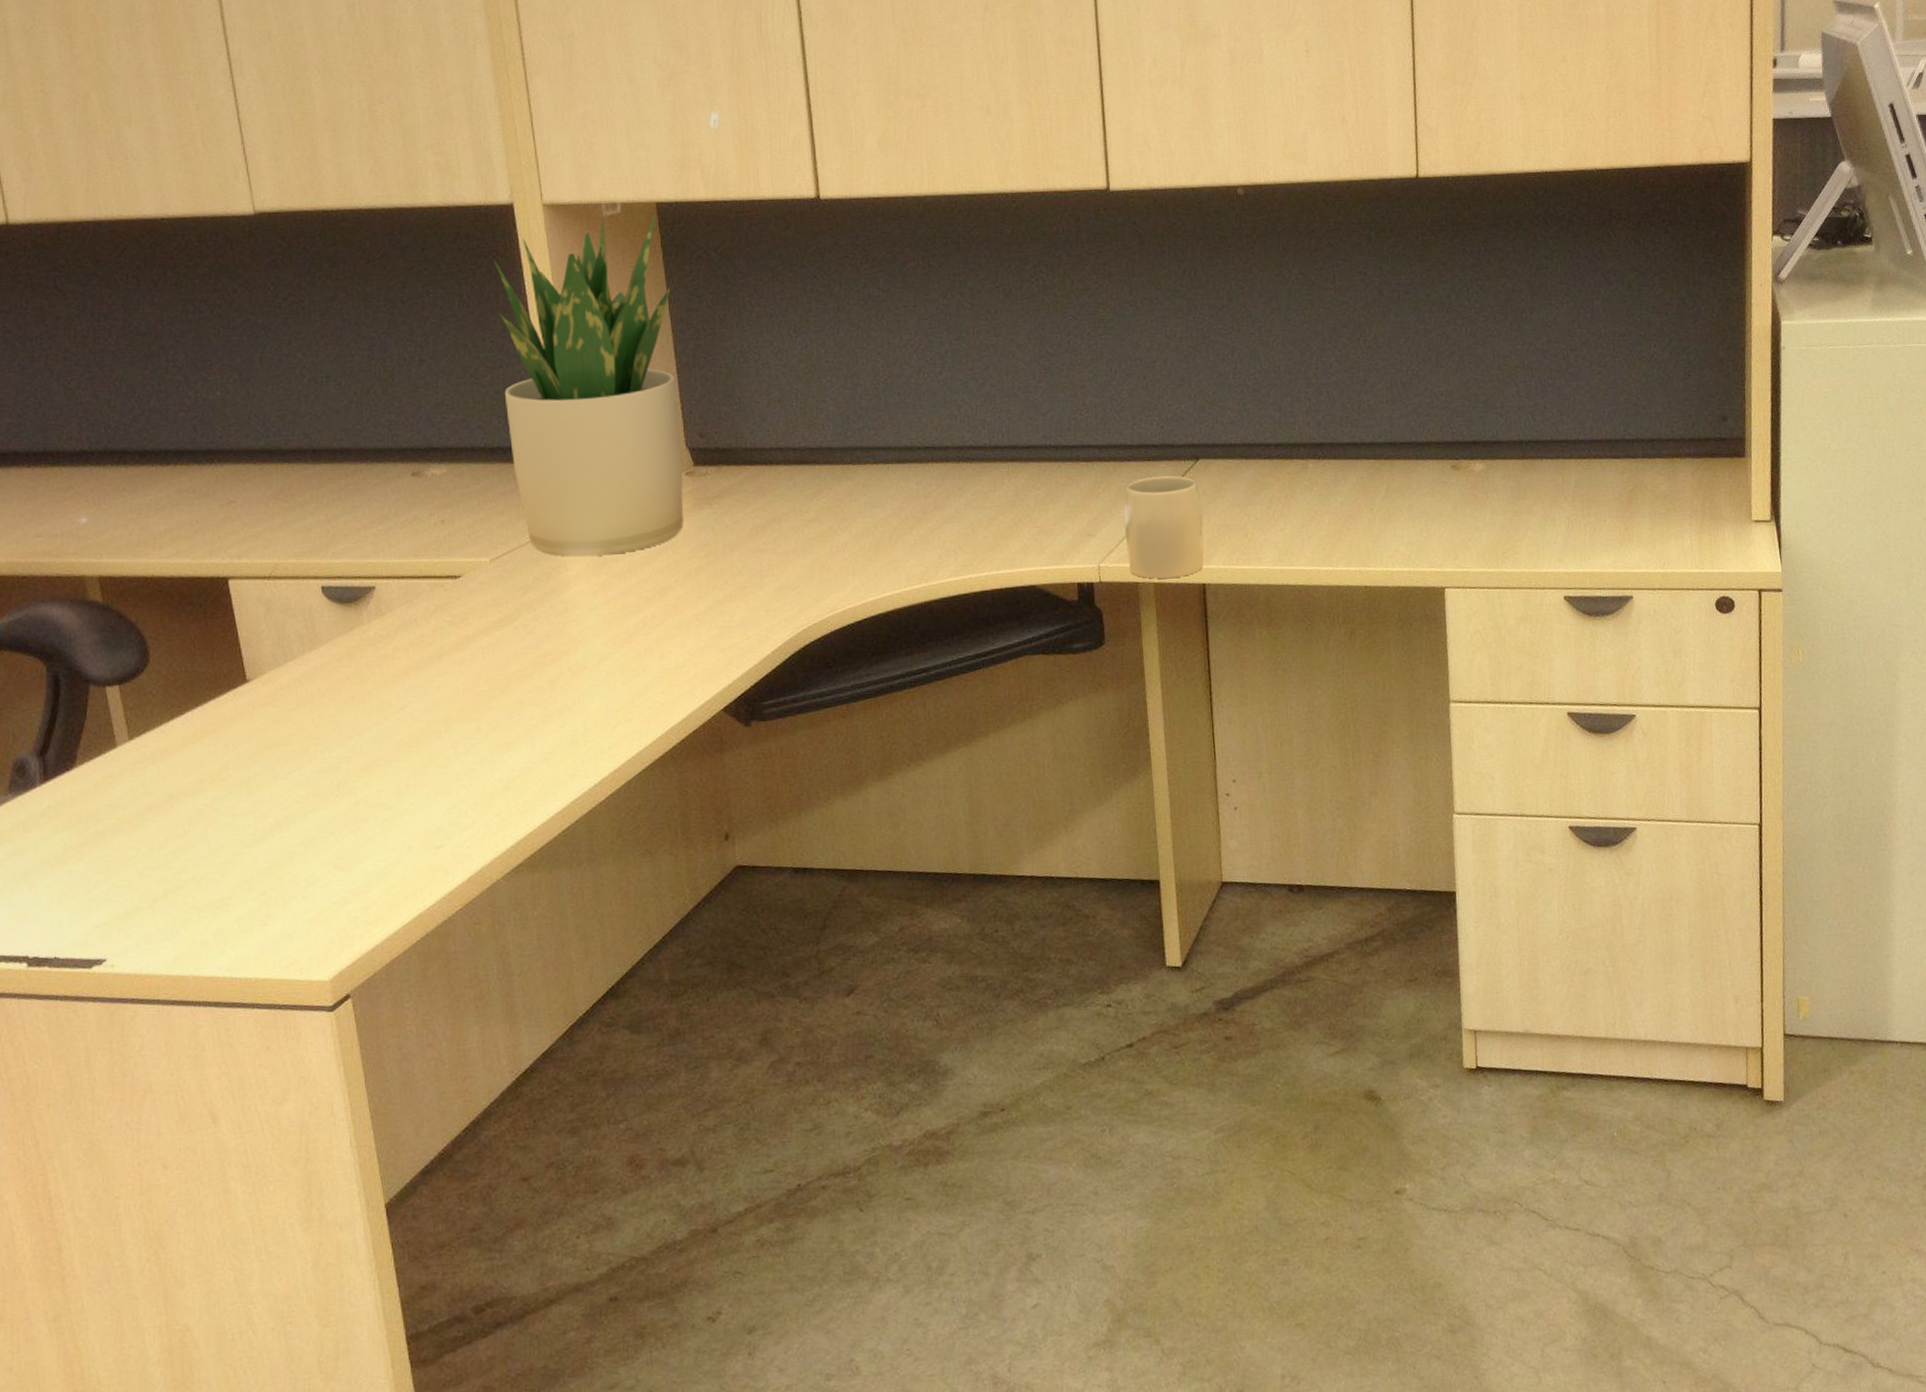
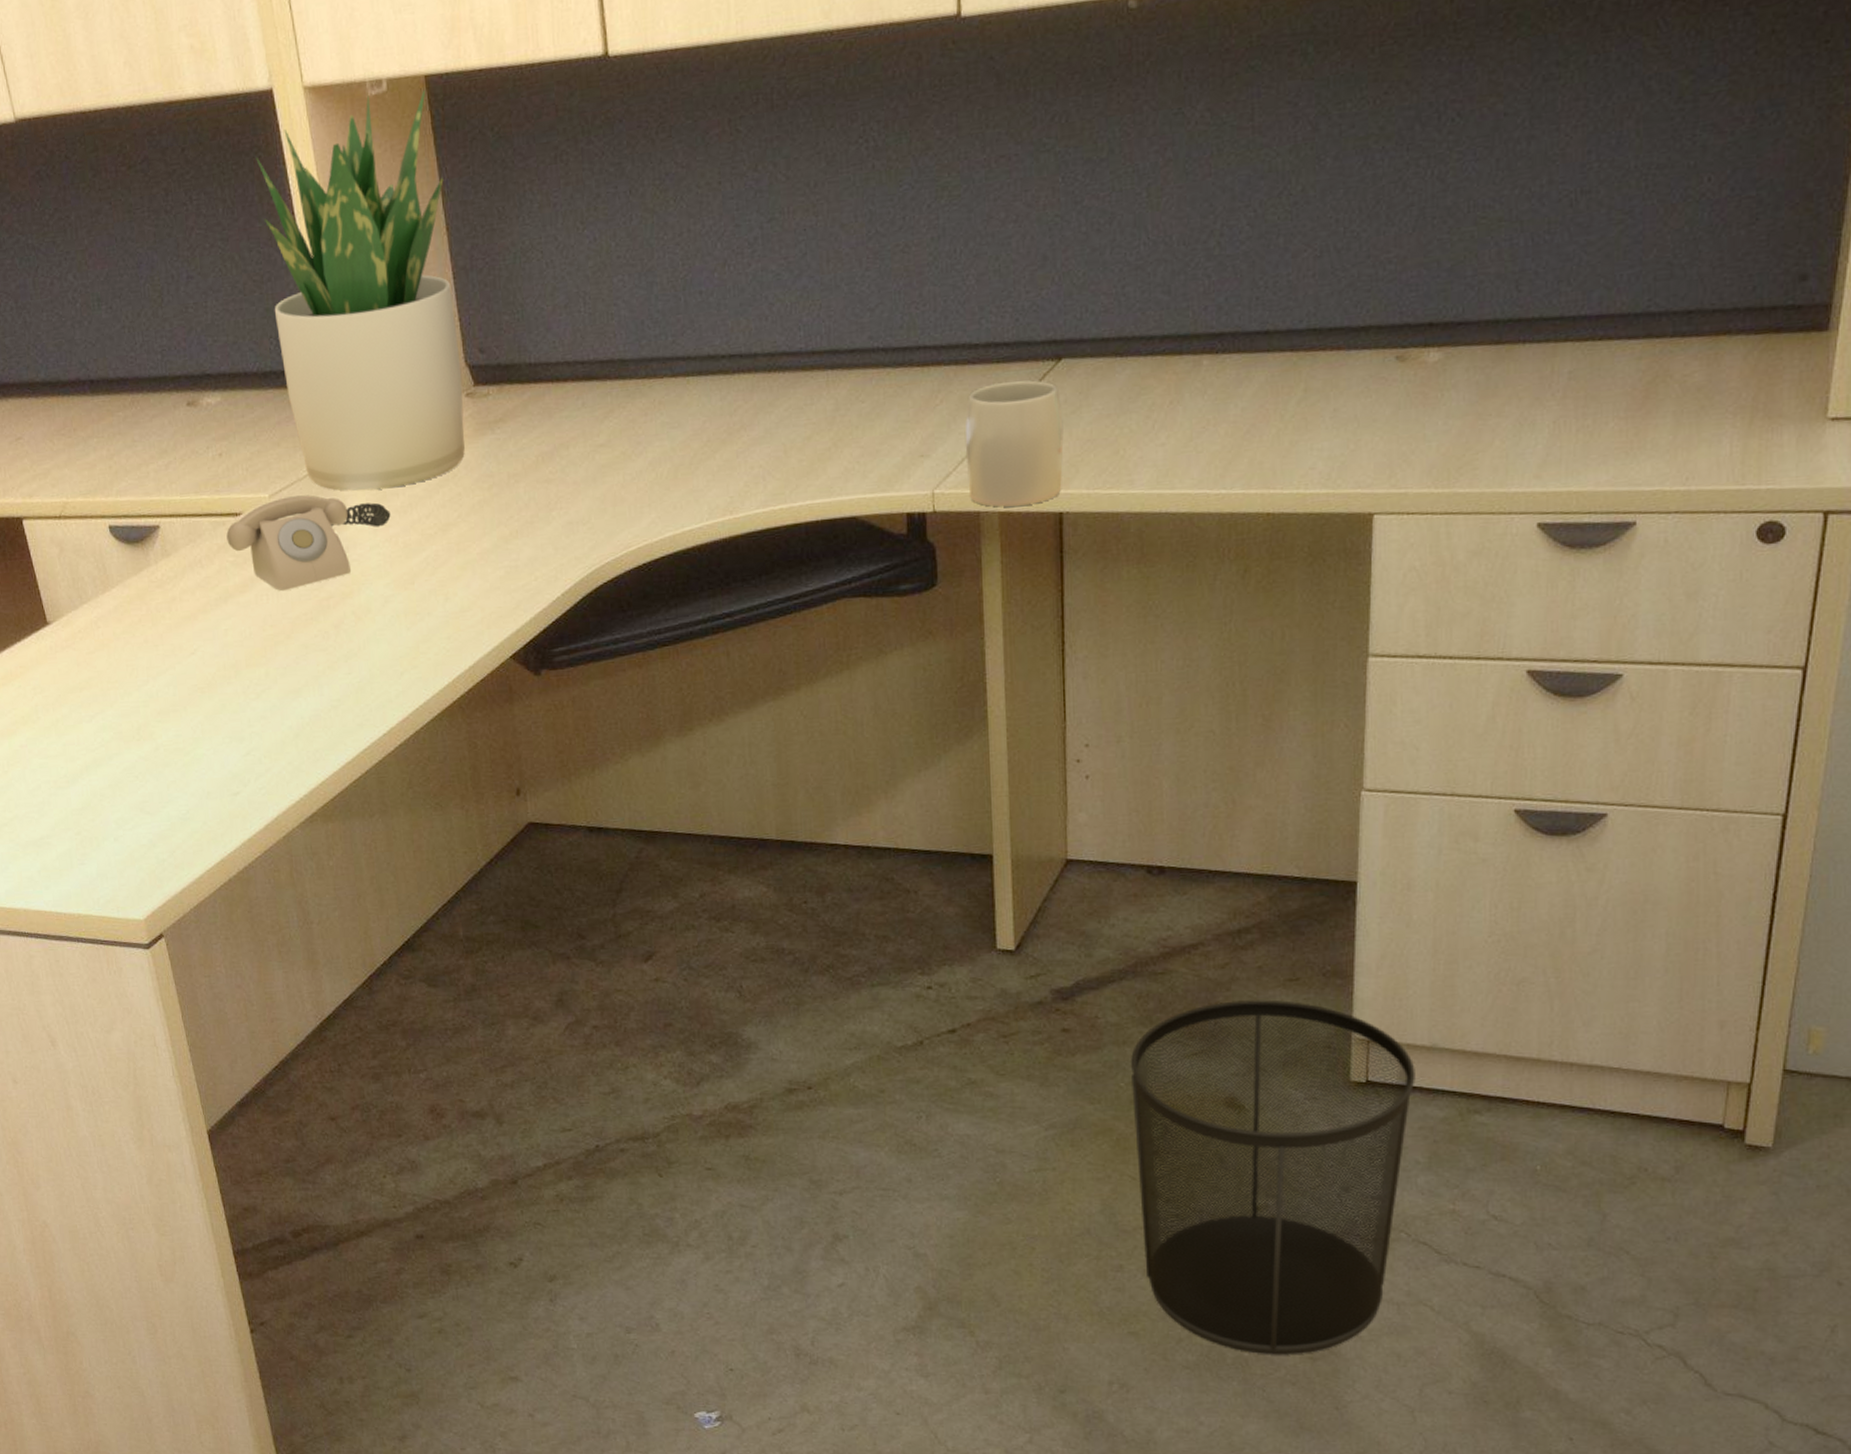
telephone: none [444,560,610,650] -> present [226,495,391,592]
waste bin: none [1284,999,1515,1332] -> present [1131,1000,1415,1354]

